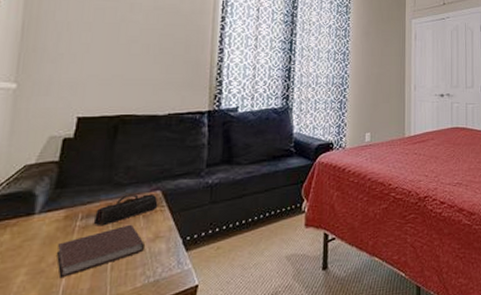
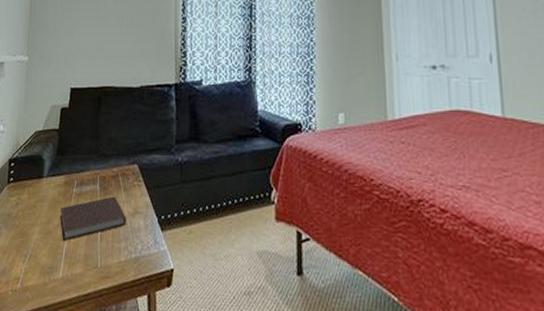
pencil case: present [93,193,158,226] -> none [85,165,136,195]

